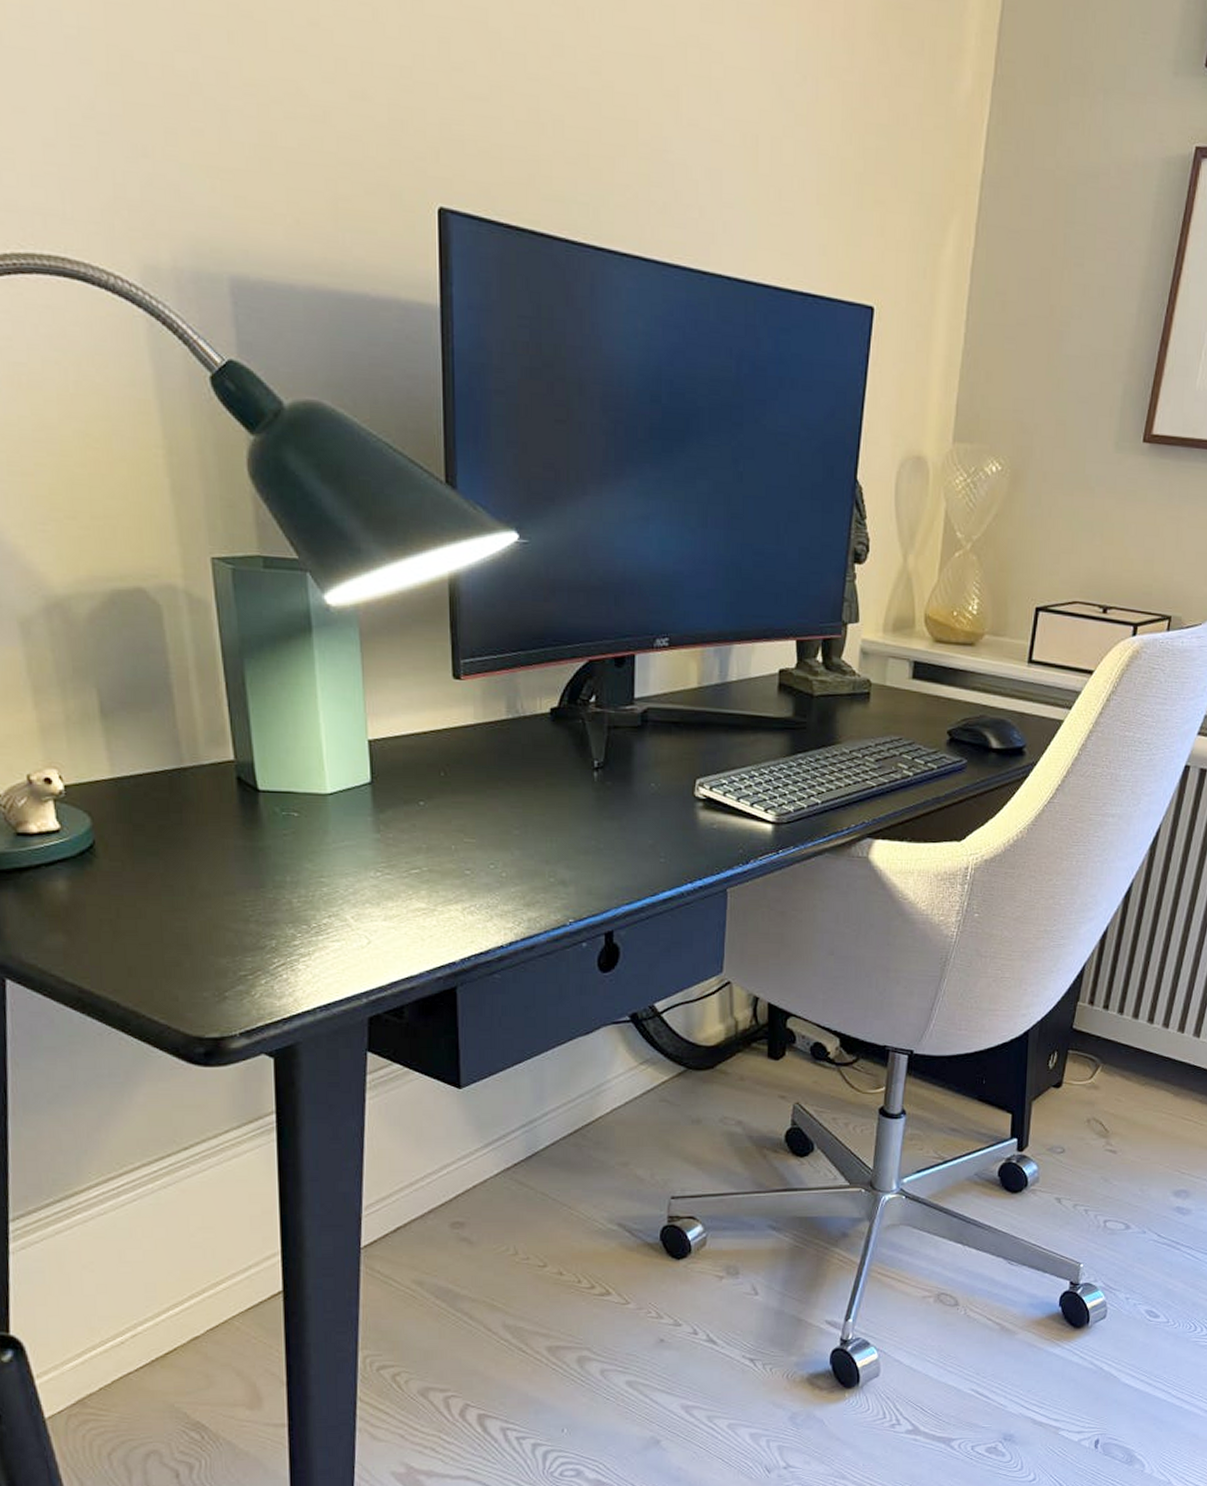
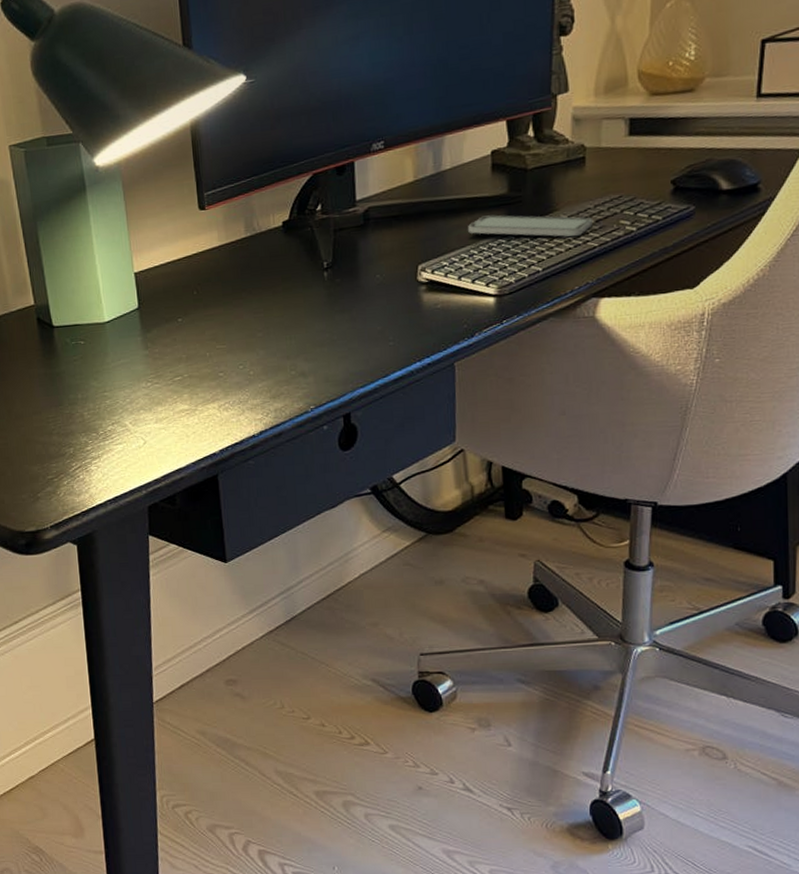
smartphone: none [750,737,872,773] -> present [468,215,592,237]

